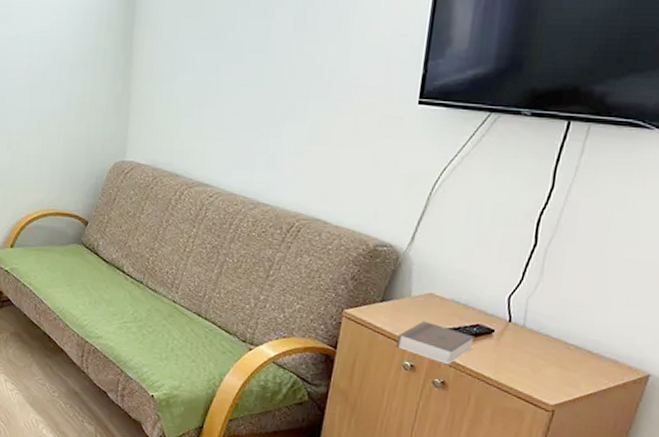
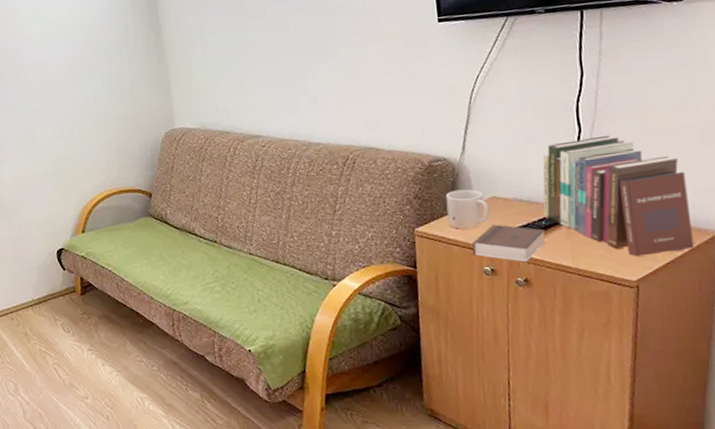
mug: none [379,279,425,322] -> present [445,189,490,230]
books: none [476,252,632,385] -> present [542,135,694,257]

